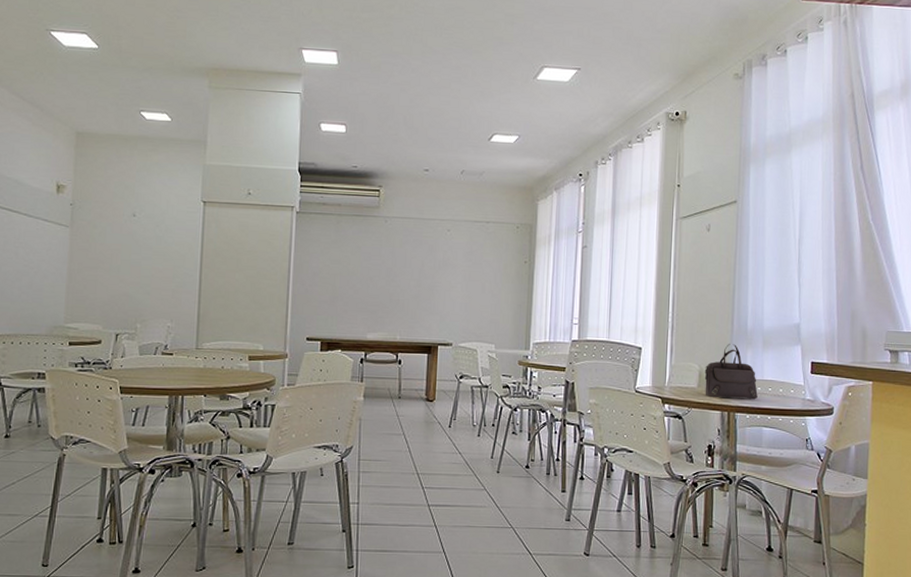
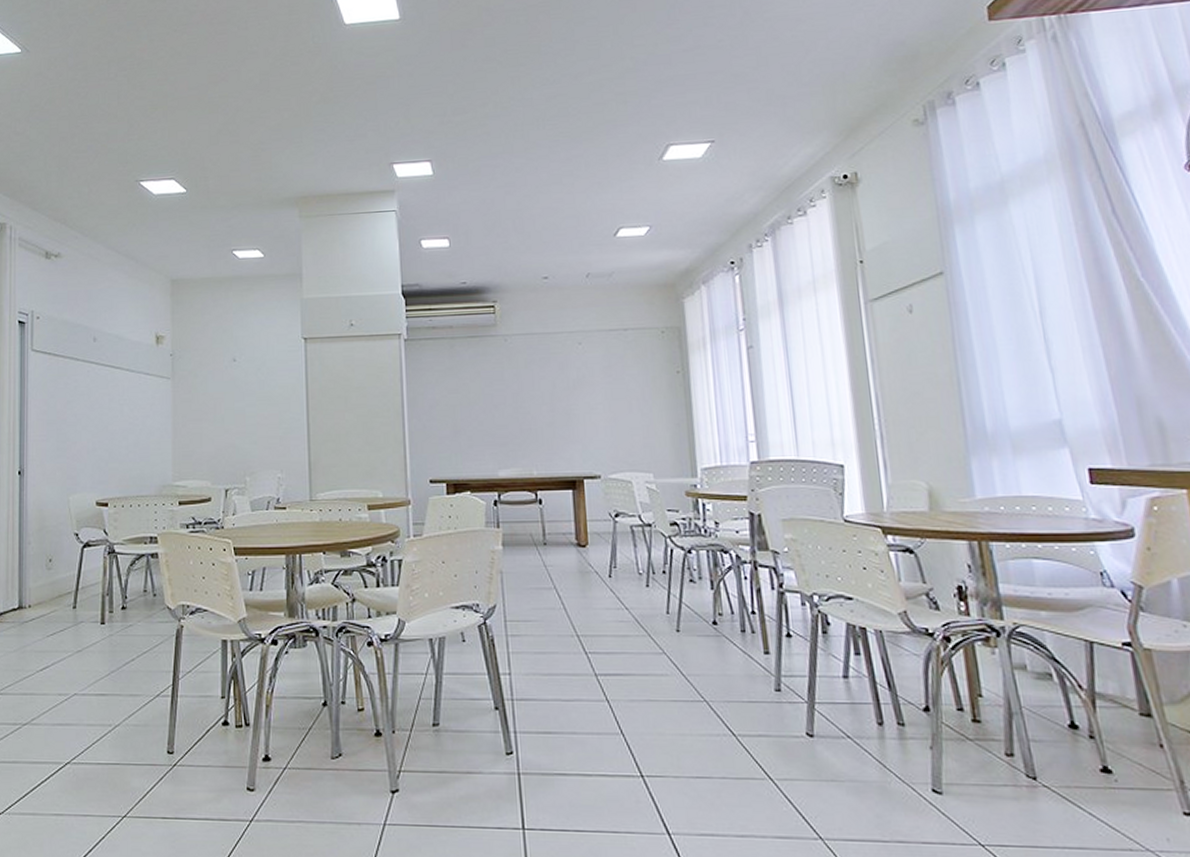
handbag: present [704,343,758,400] -> none [935,451,1018,524]

